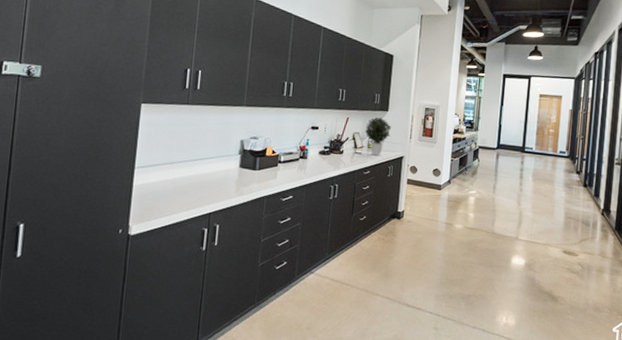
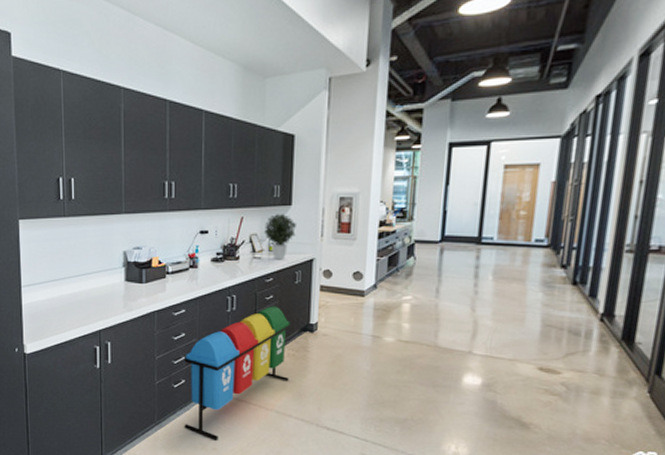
recycling bin: none [282,195,382,320] -> present [184,306,290,441]

